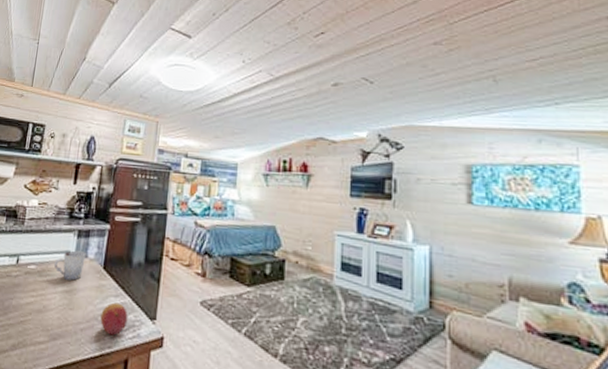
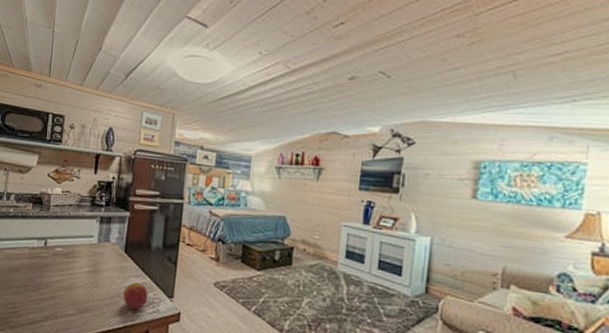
cup: present [53,250,86,281] -> none [79,235,108,262]

